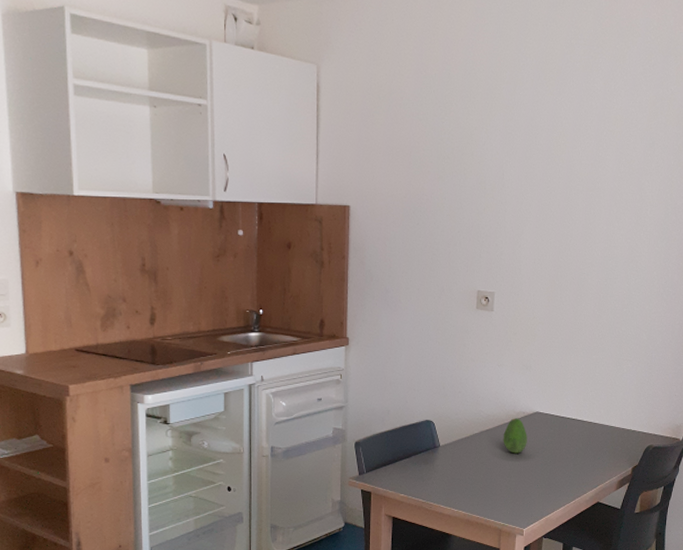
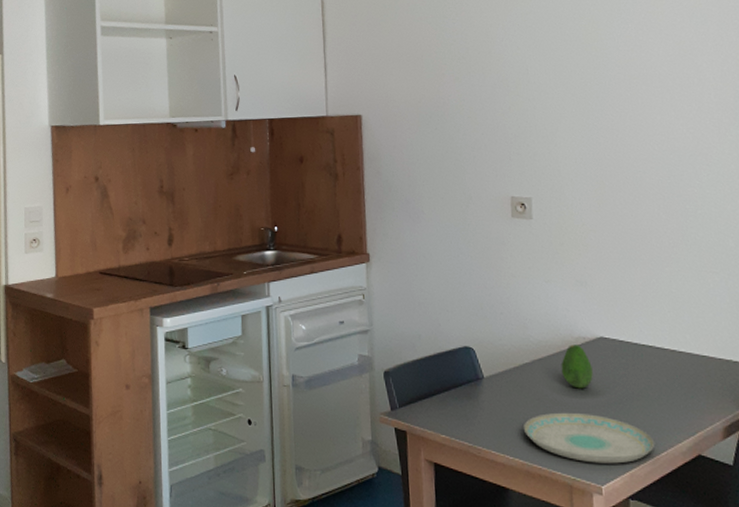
plate: none [467,472,567,512] -> present [522,412,655,464]

